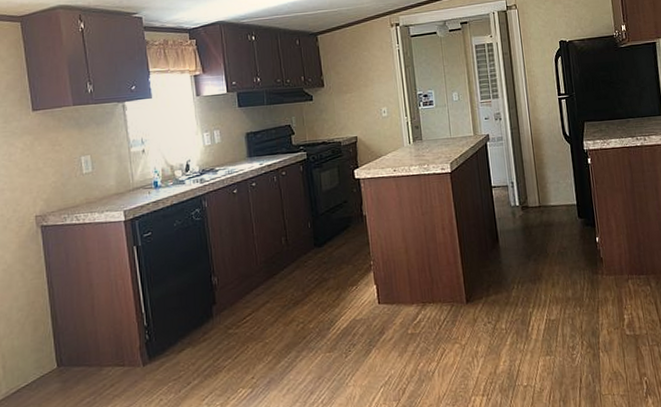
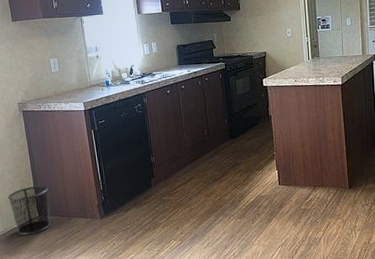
waste bin: none [14,325,74,397] -> present [7,186,51,235]

